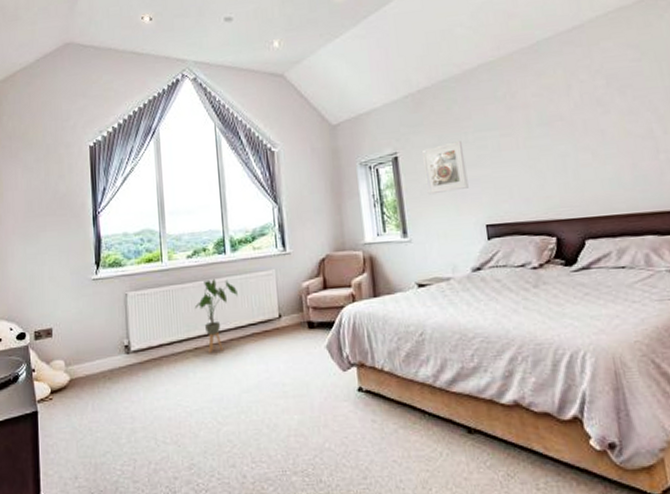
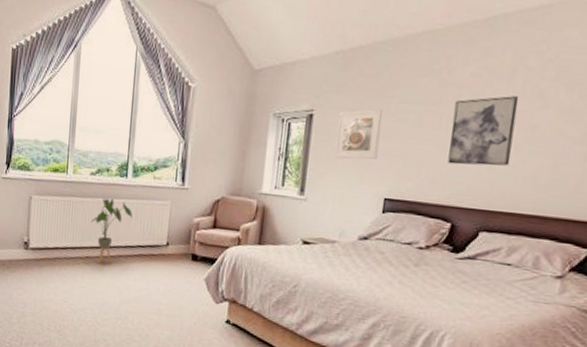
wall art: none [525,107,592,180] -> present [447,96,519,166]

